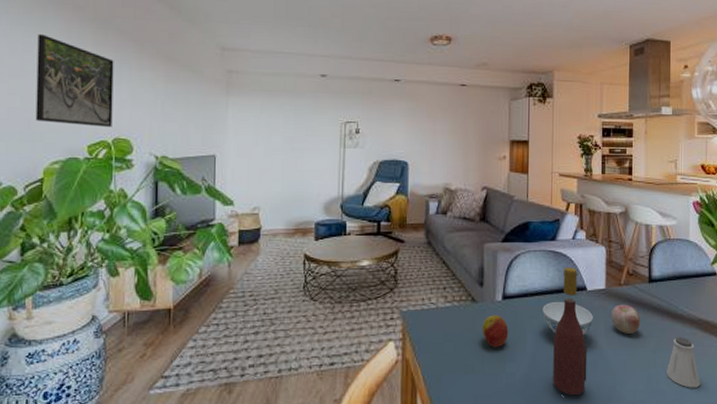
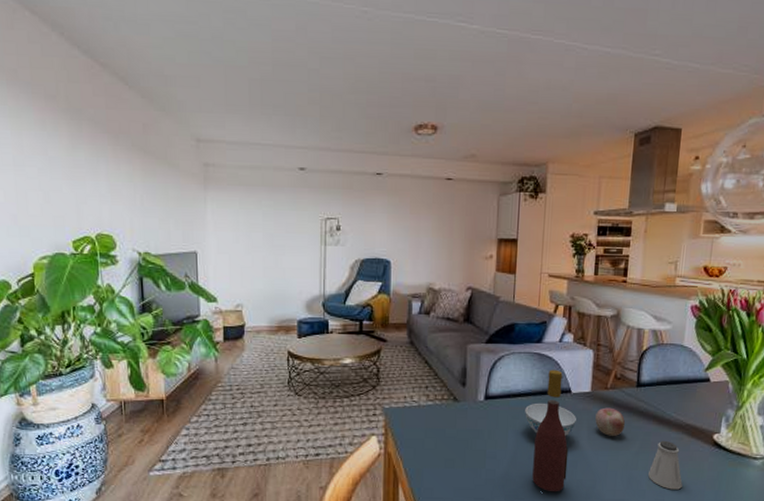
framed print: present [35,34,114,127] -> none [13,126,94,222]
apple: present [482,315,509,347] -> none [463,414,490,444]

